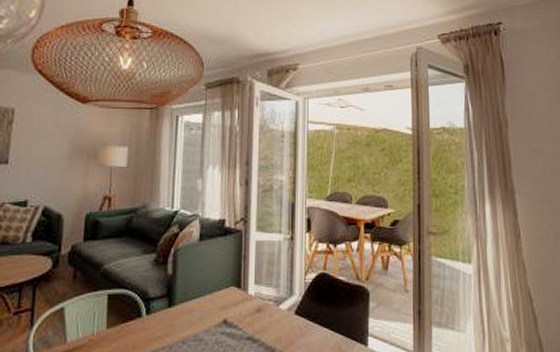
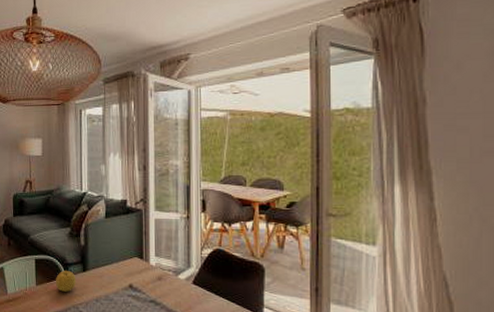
fruit: none [133,307,160,334] -> present [56,271,77,292]

